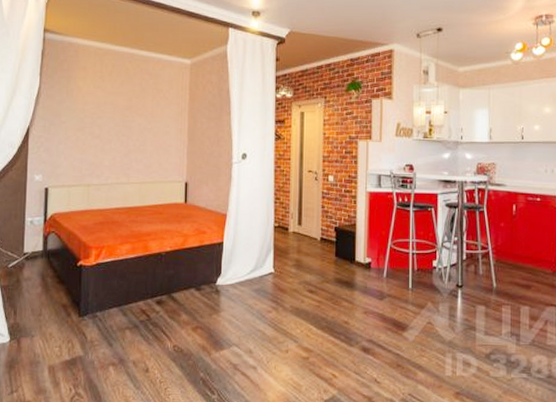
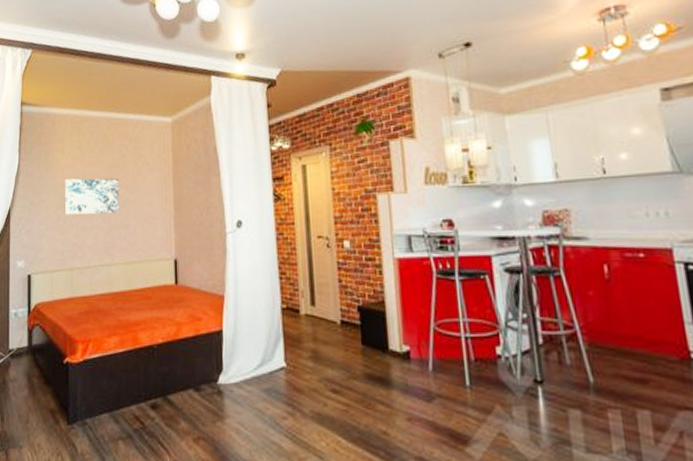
wall art: none [84,105,138,139] -> present [64,178,119,215]

